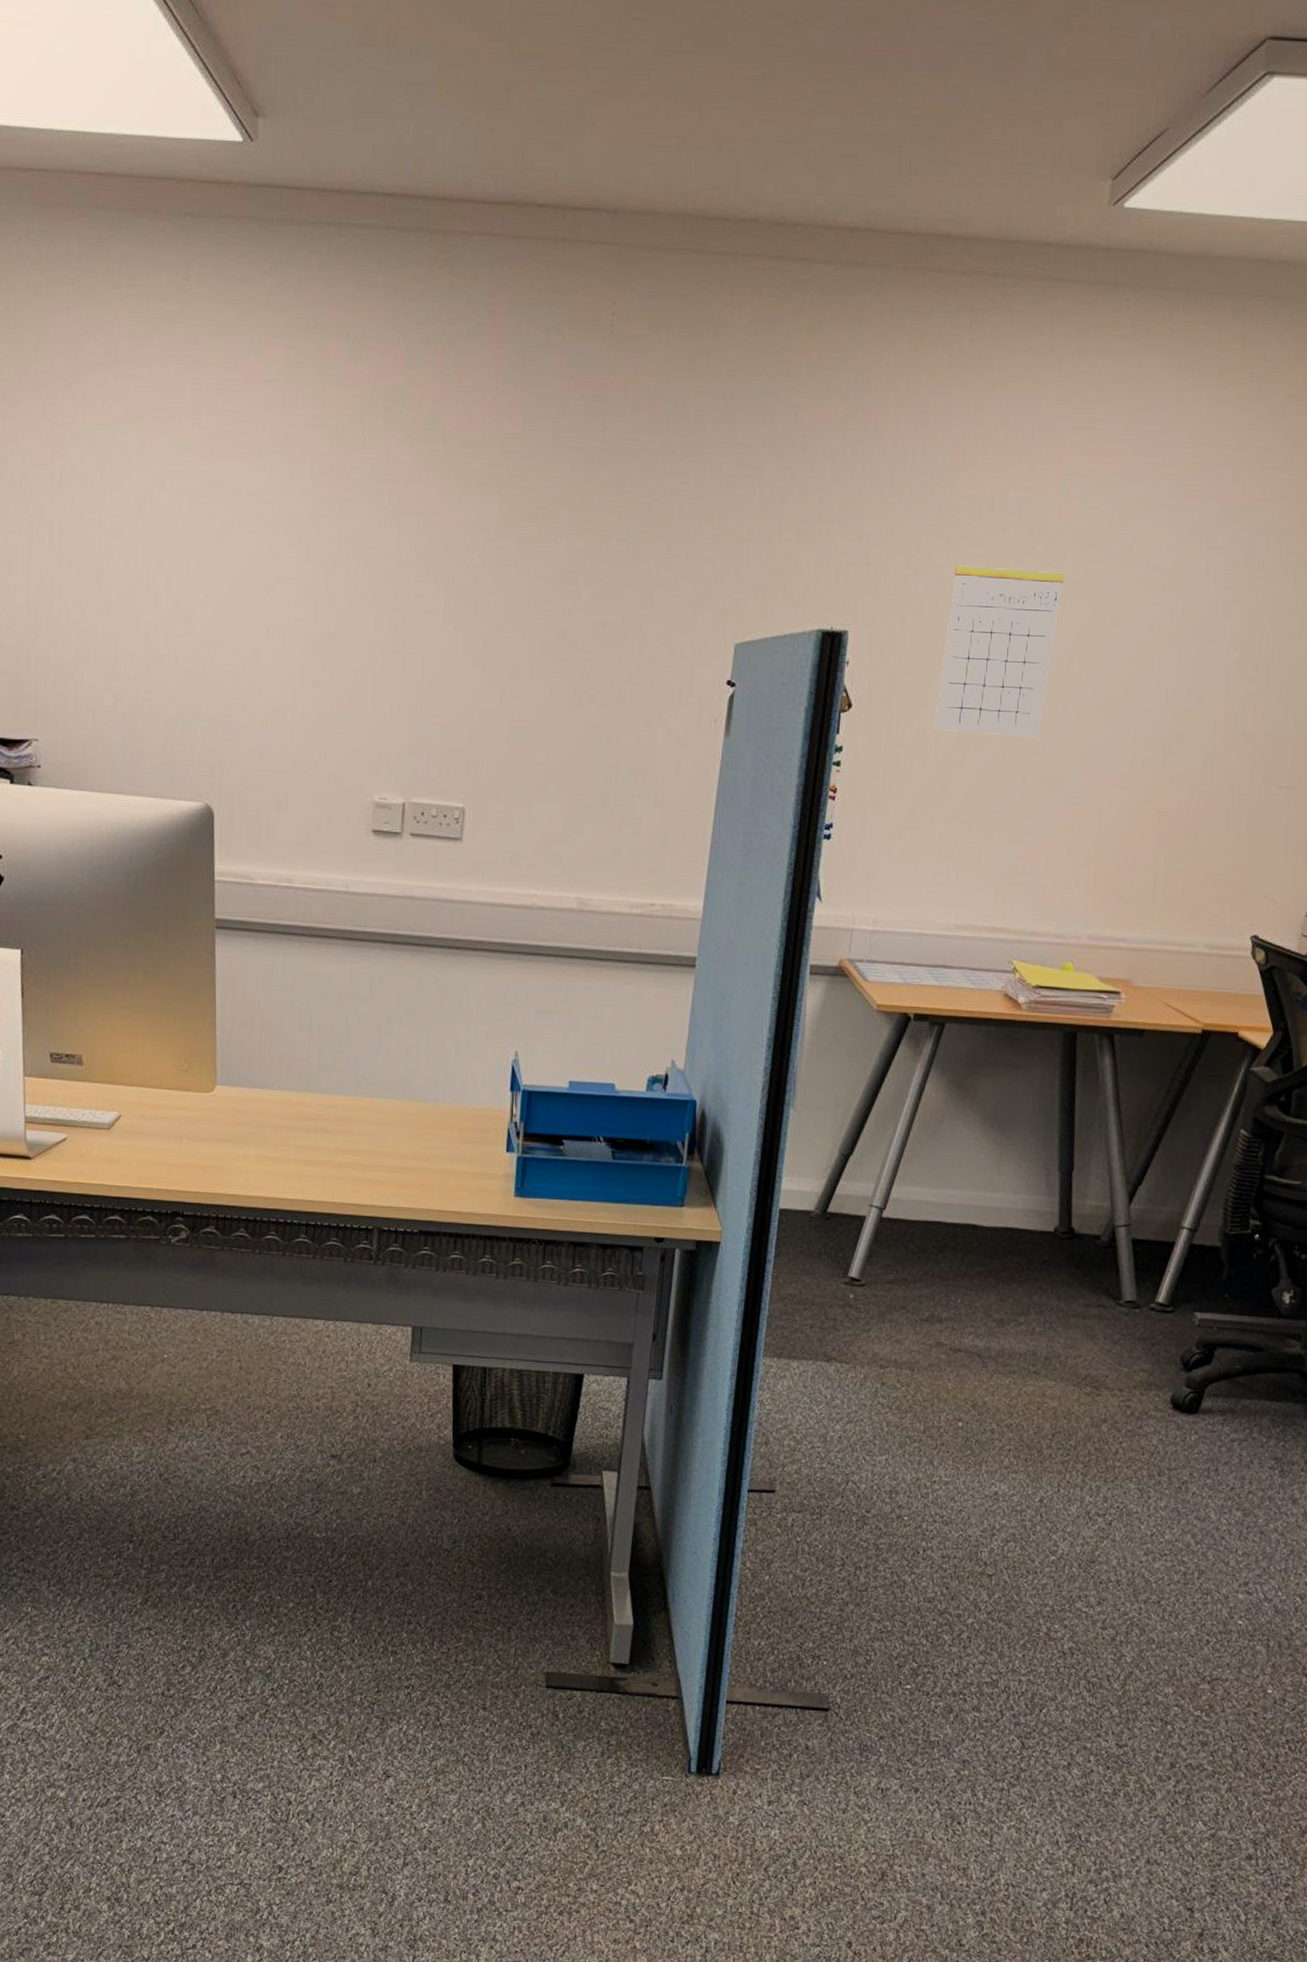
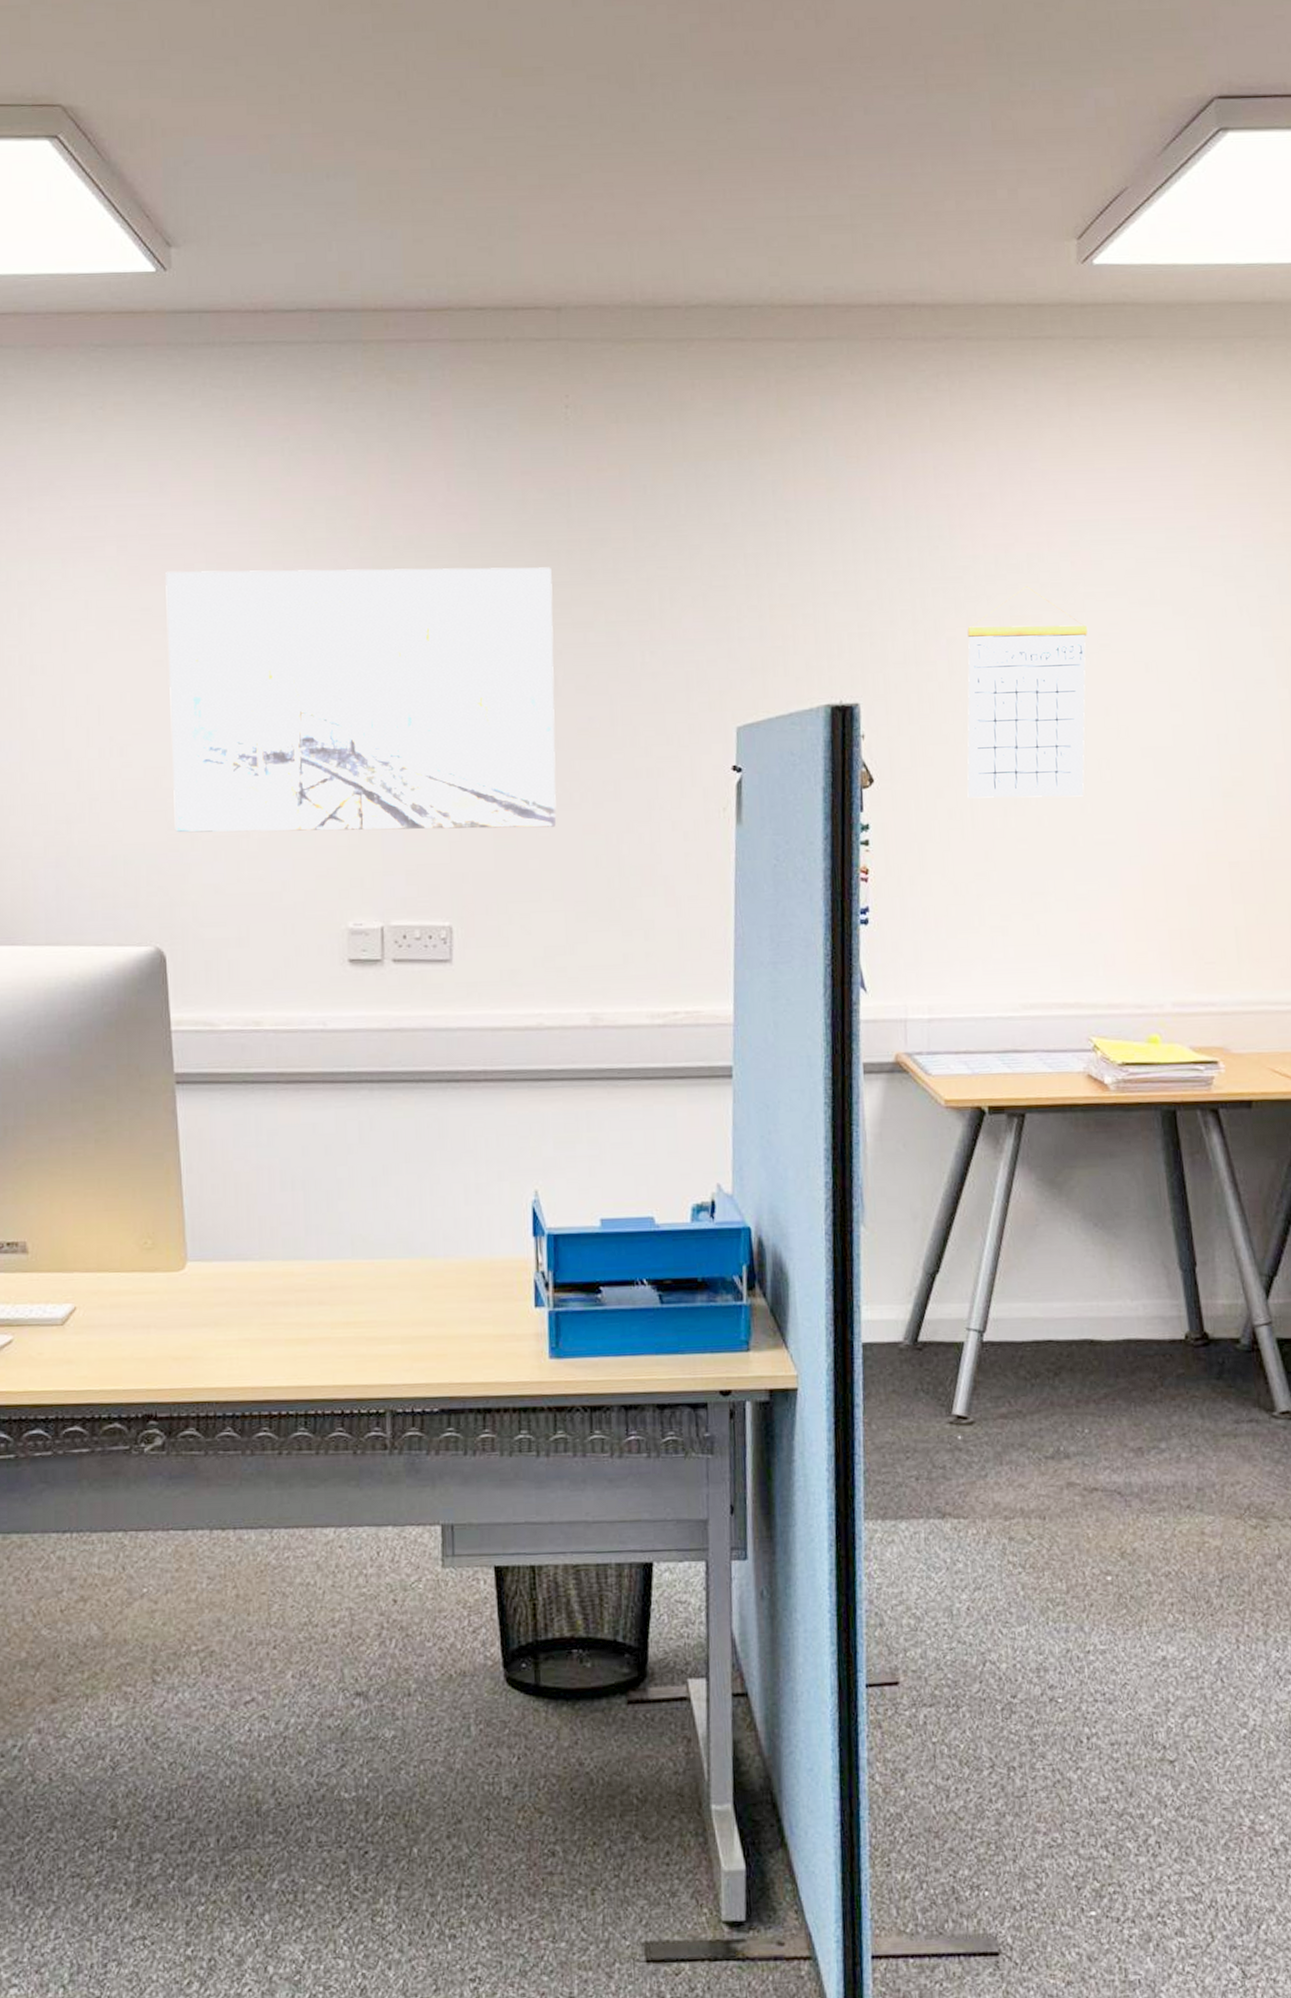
wall art: none [228,447,584,724] -> present [165,567,557,833]

